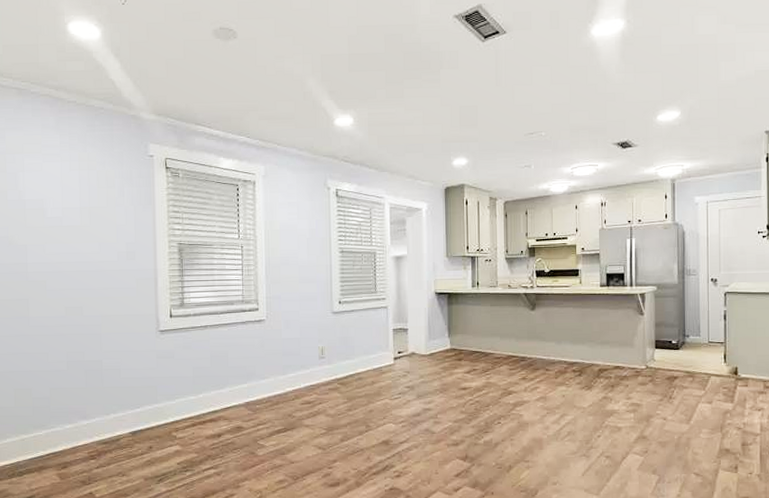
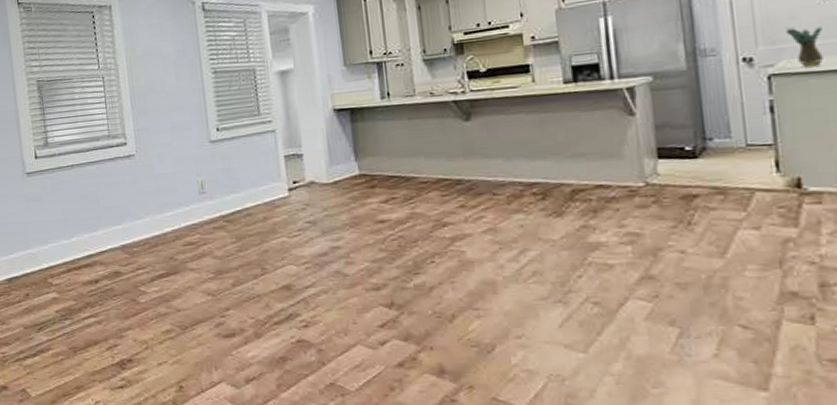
vase: none [737,259,757,289] -> present [786,27,823,68]

